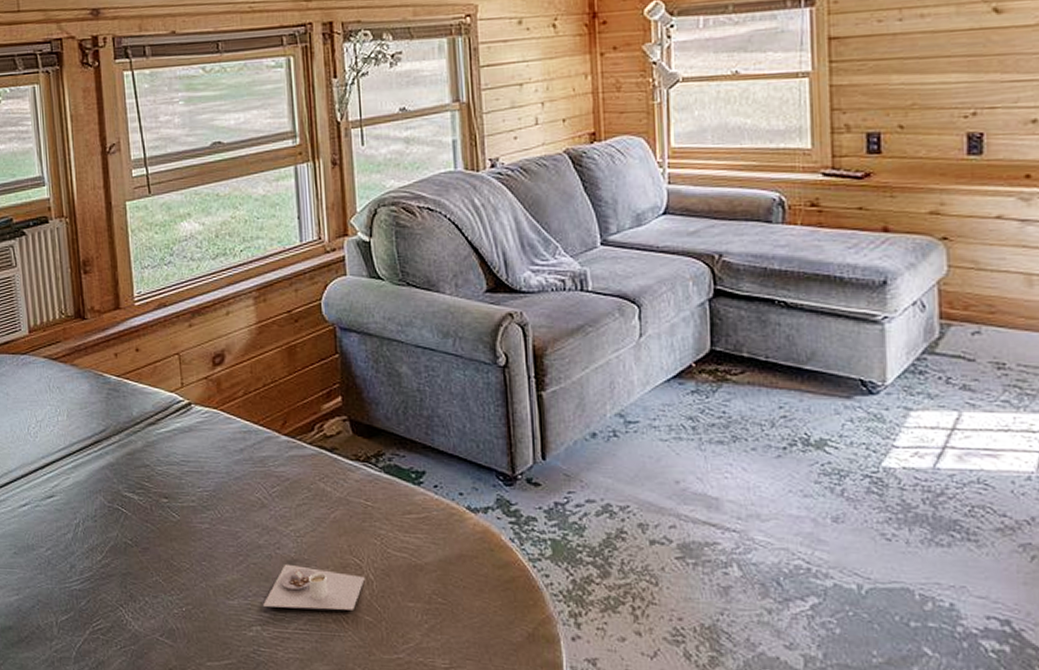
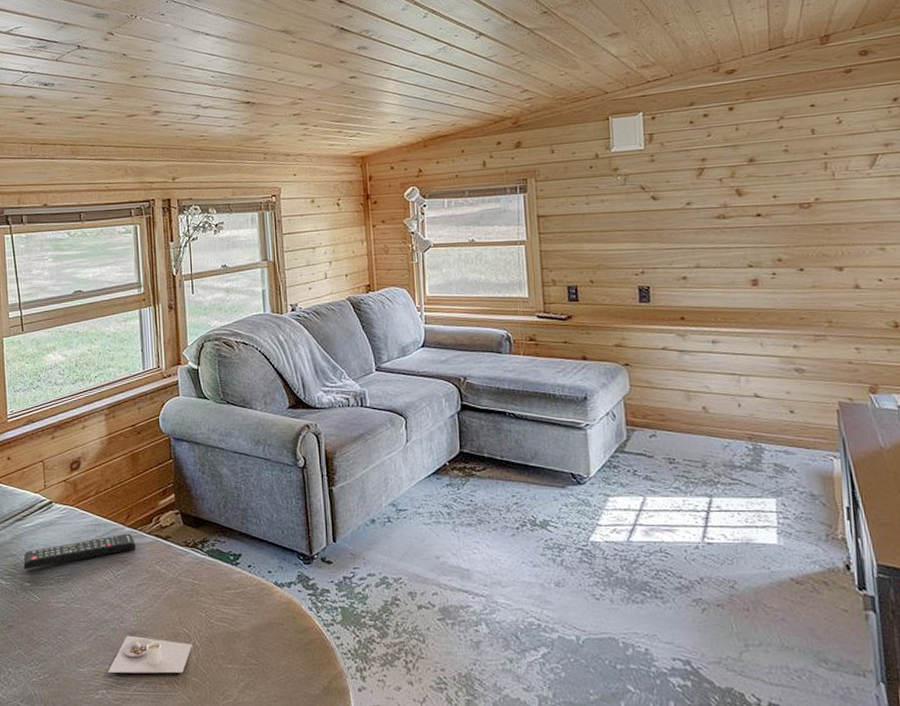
remote control: none [158,443,294,483] -> present [23,533,136,569]

